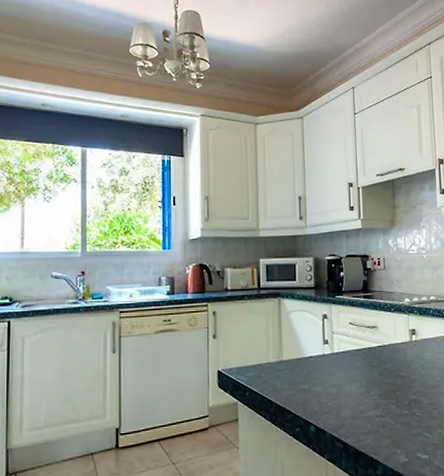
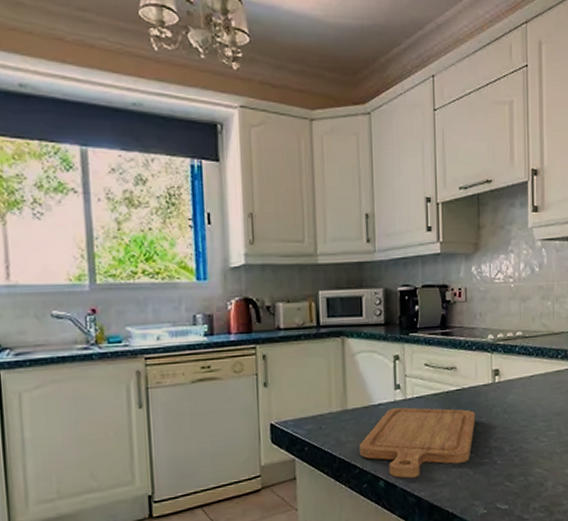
chopping board: none [292,360,396,425] -> present [359,407,476,479]

